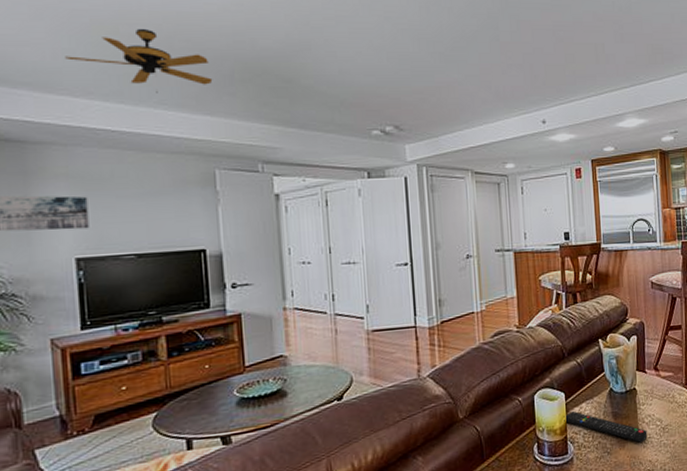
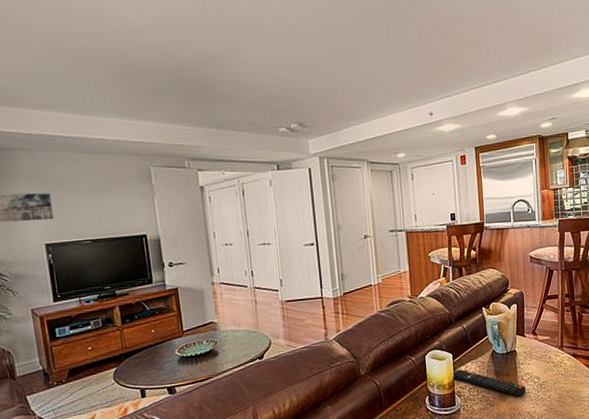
ceiling fan: present [65,28,213,93] -> none [24,46,144,103]

